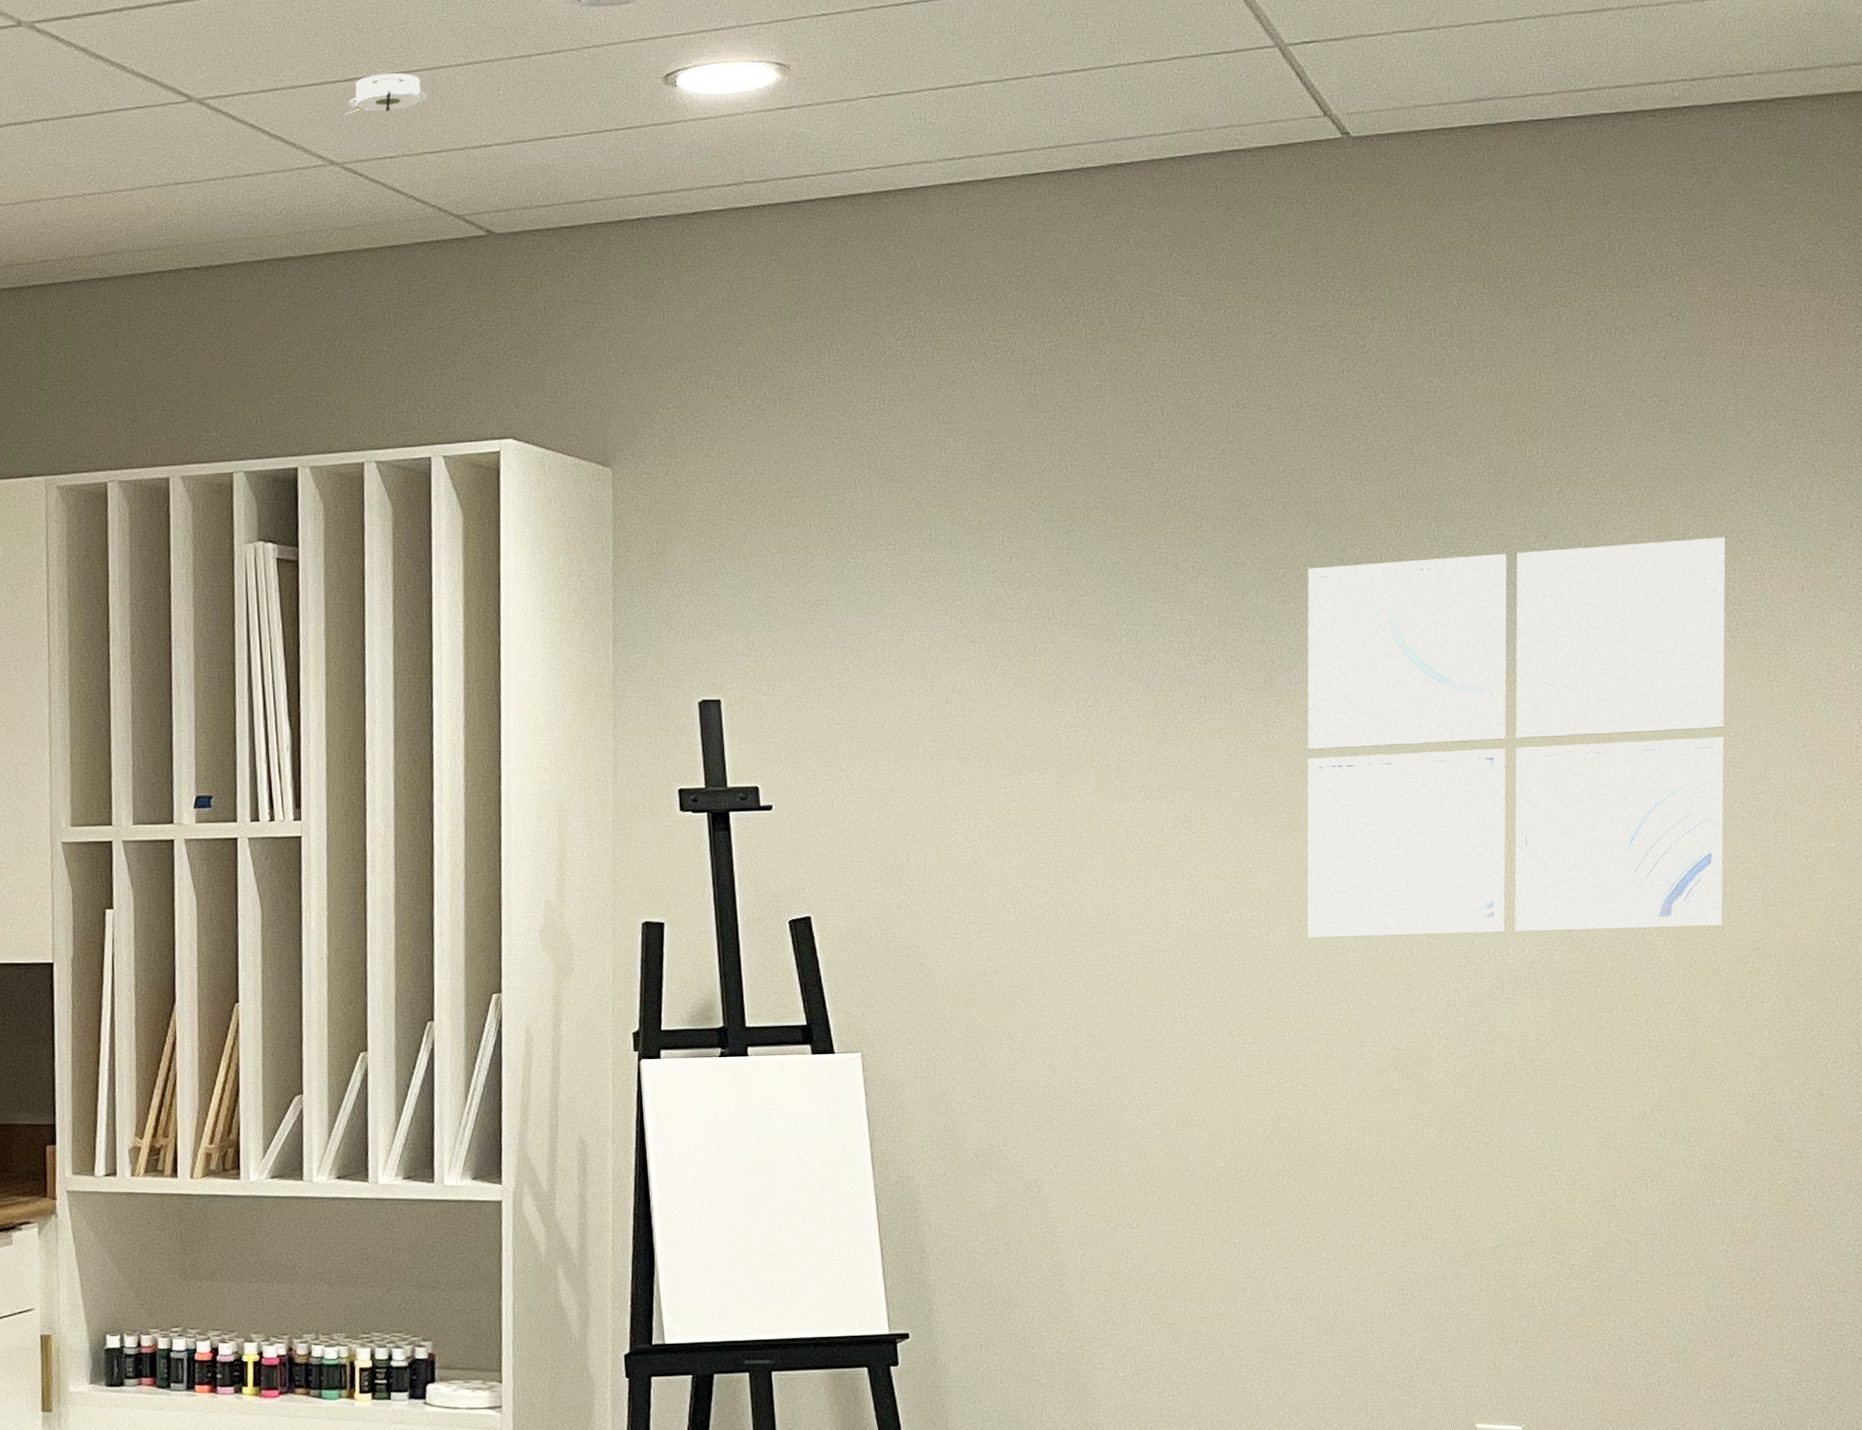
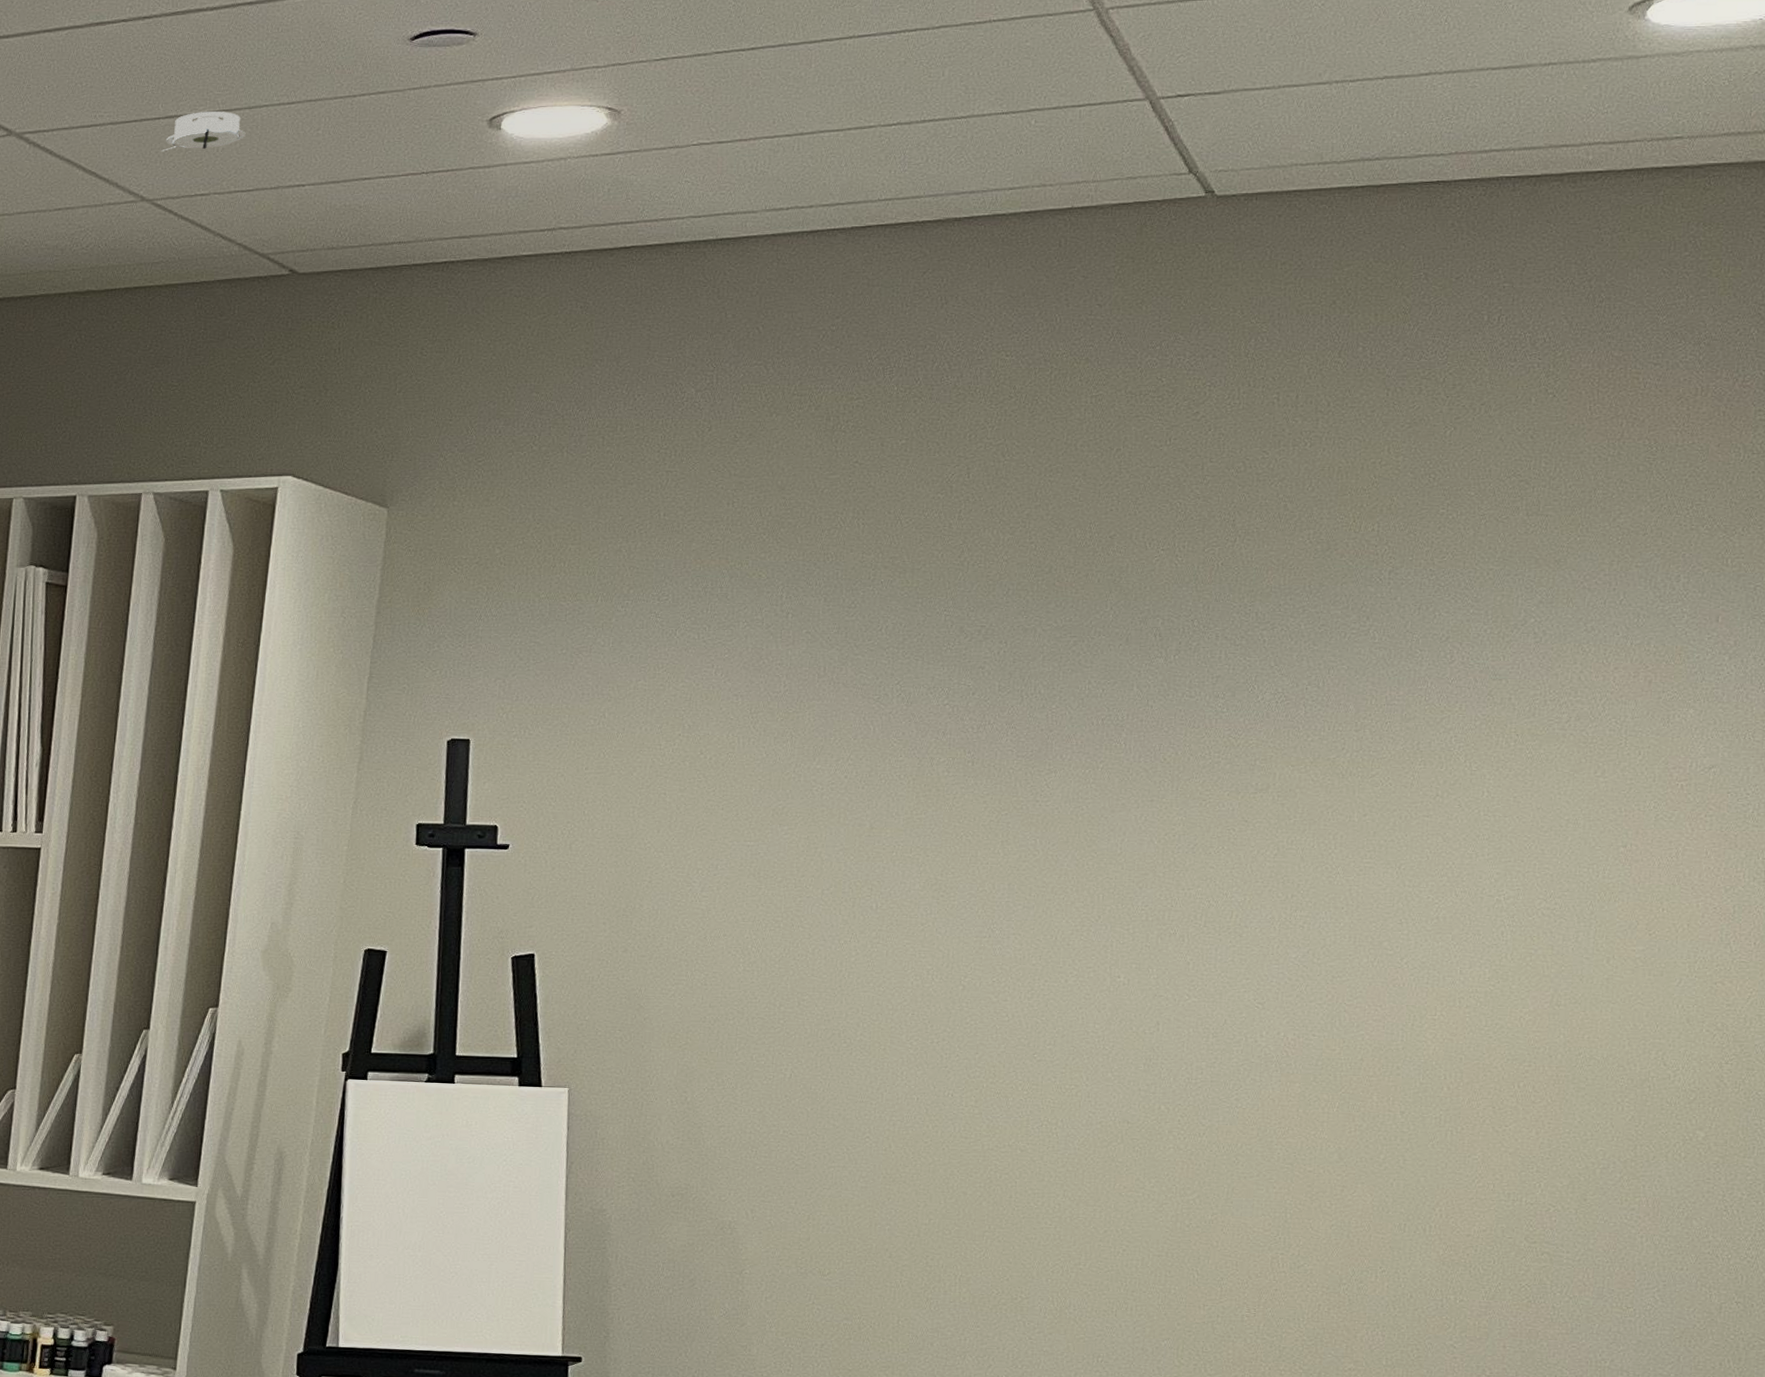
wall art: present [1307,537,1726,937] -> none [1048,625,1571,1022]

